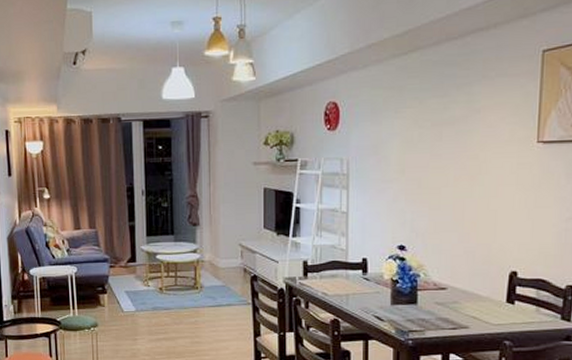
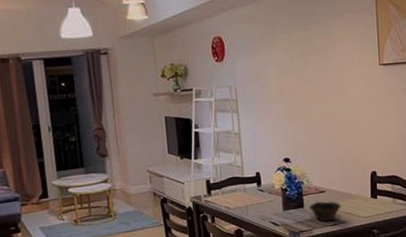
bowl: none [423,300,466,324] -> present [308,201,342,222]

